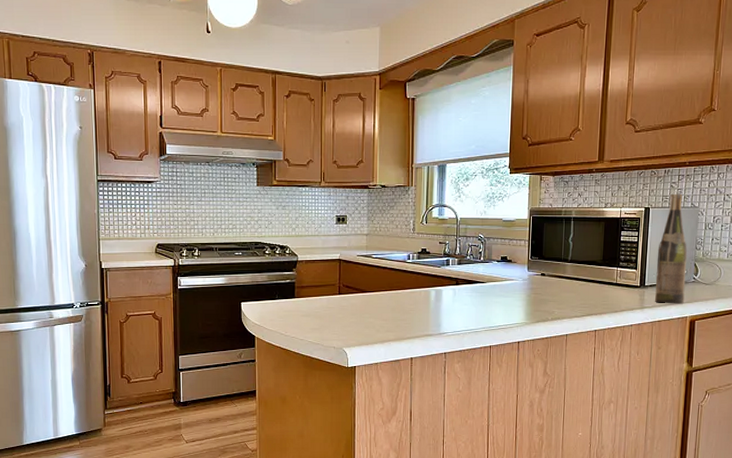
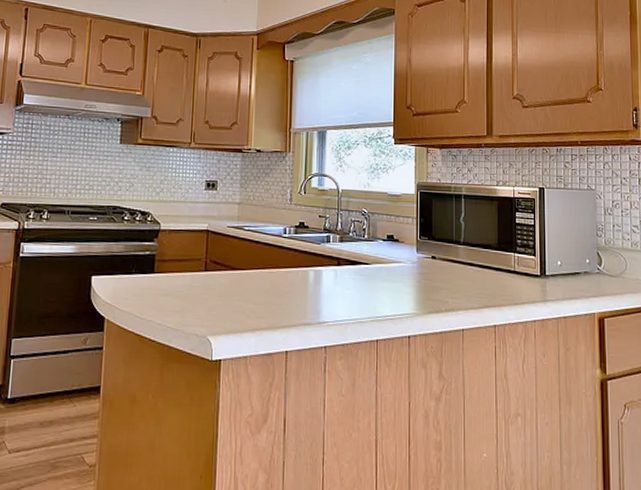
wine bottle: present [654,193,688,304] -> none [556,174,590,298]

